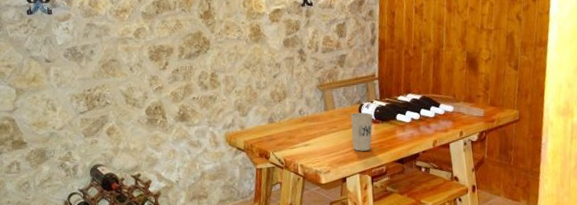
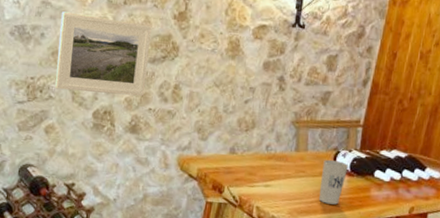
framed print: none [104,27,187,96] -> present [55,11,152,97]

